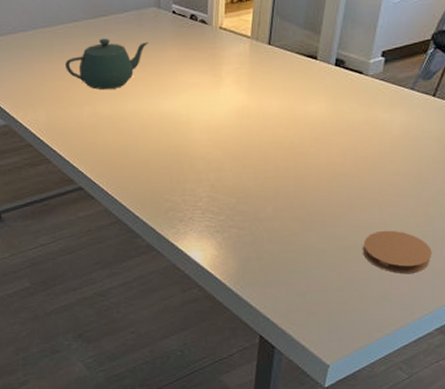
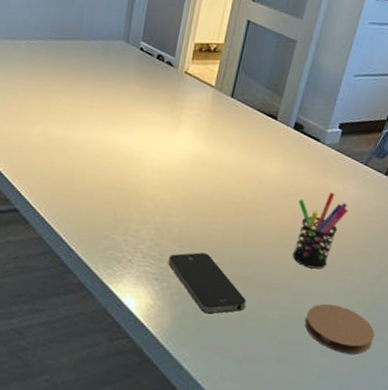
teapot: present [64,38,149,90] -> none [21,60,112,113]
smartphone: none [226,201,305,256] -> present [168,252,247,314]
pen holder: none [344,123,397,200] -> present [292,192,348,269]

